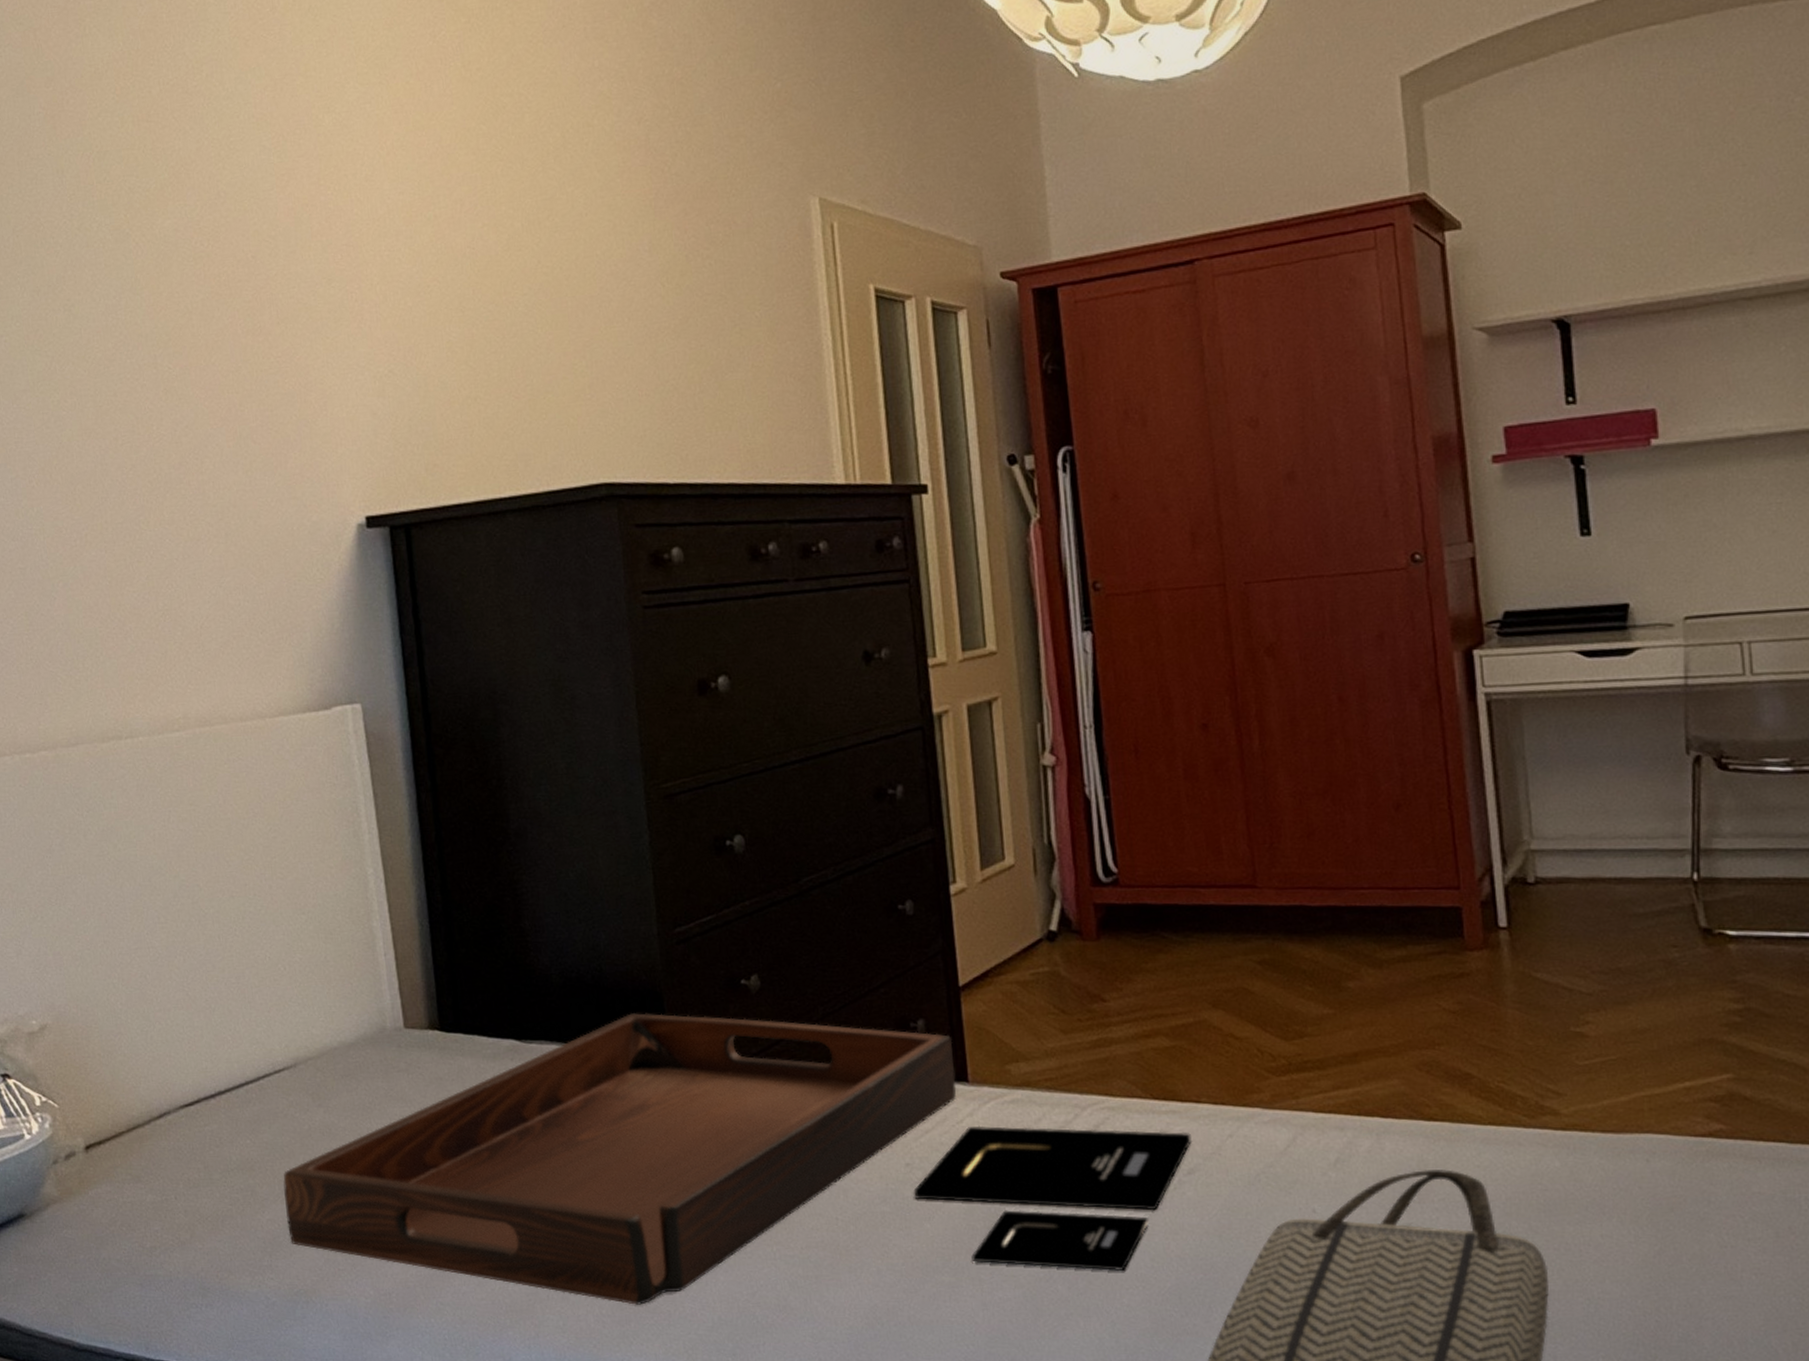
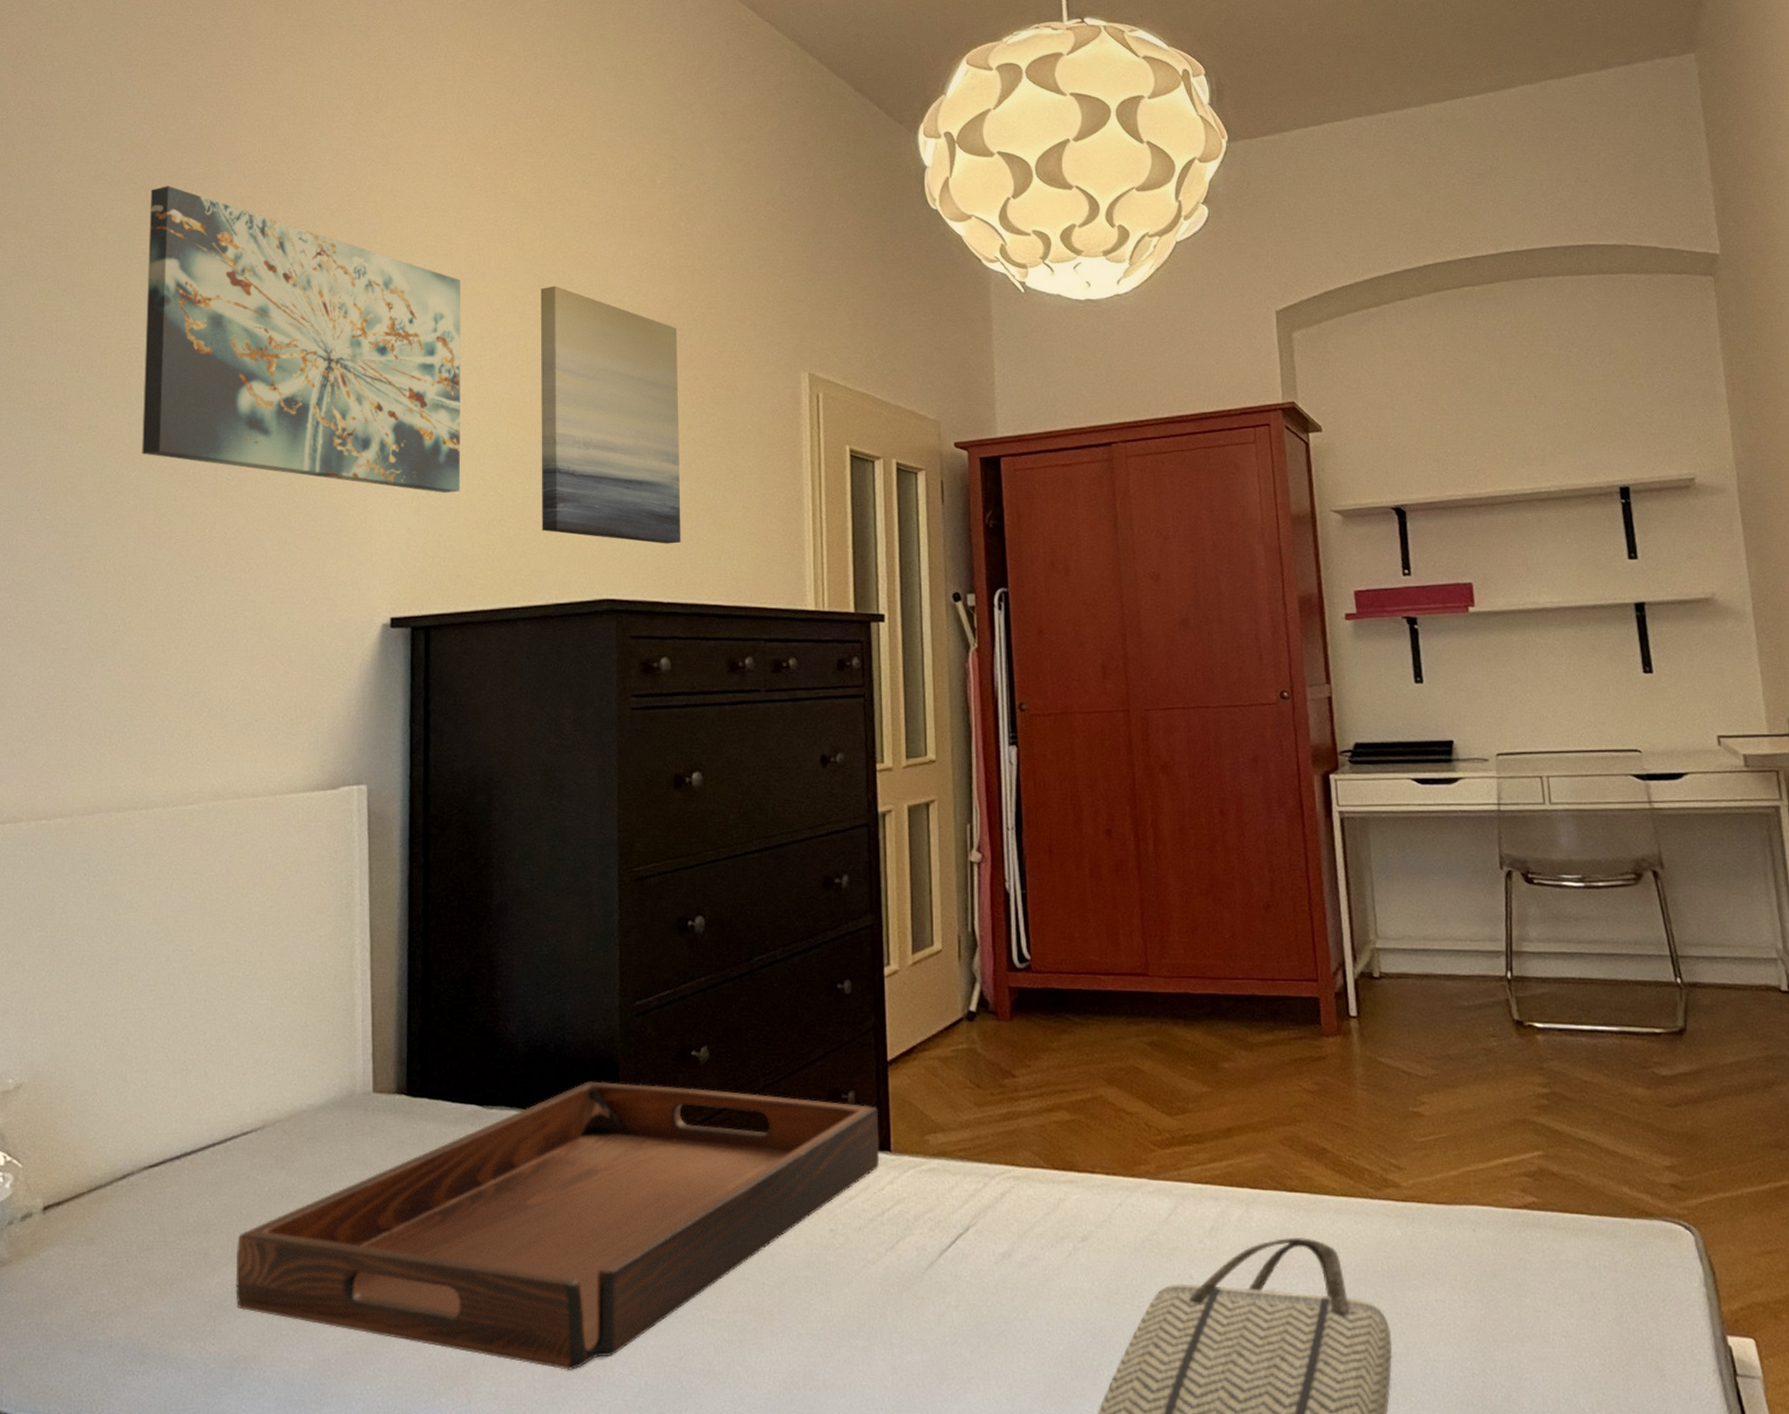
wall art: none [39,24,428,370] -> present [142,186,461,493]
wall art: none [494,111,684,416] -> present [540,285,681,544]
award: present [914,1125,1191,1271] -> none [835,1193,1086,1335]

